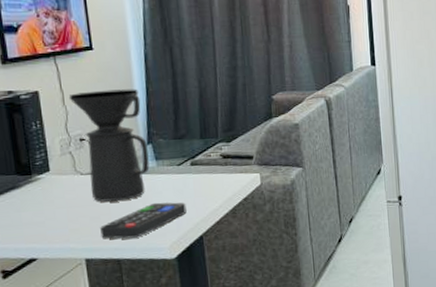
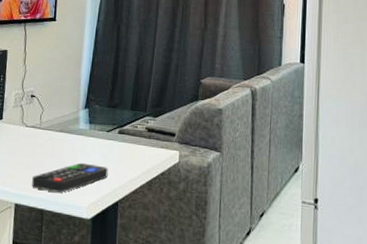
coffee maker: present [68,89,150,202] -> none [29,55,86,156]

